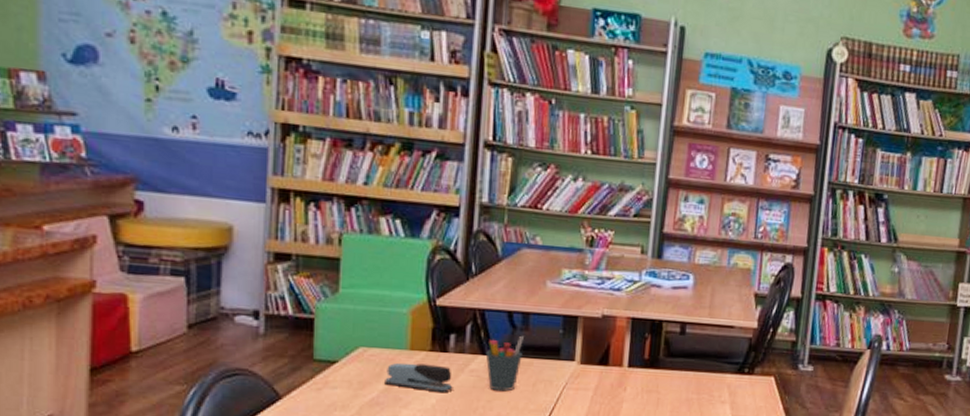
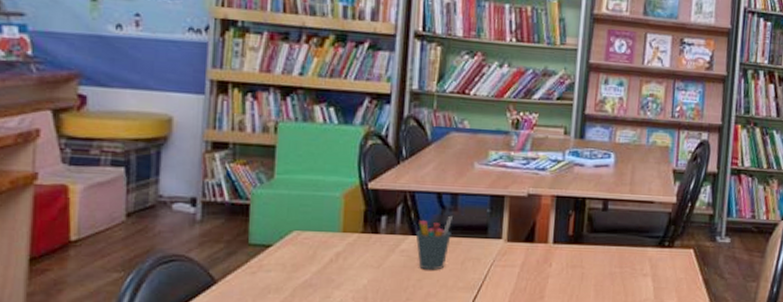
stapler: present [385,363,453,393] -> none [318,245,384,274]

